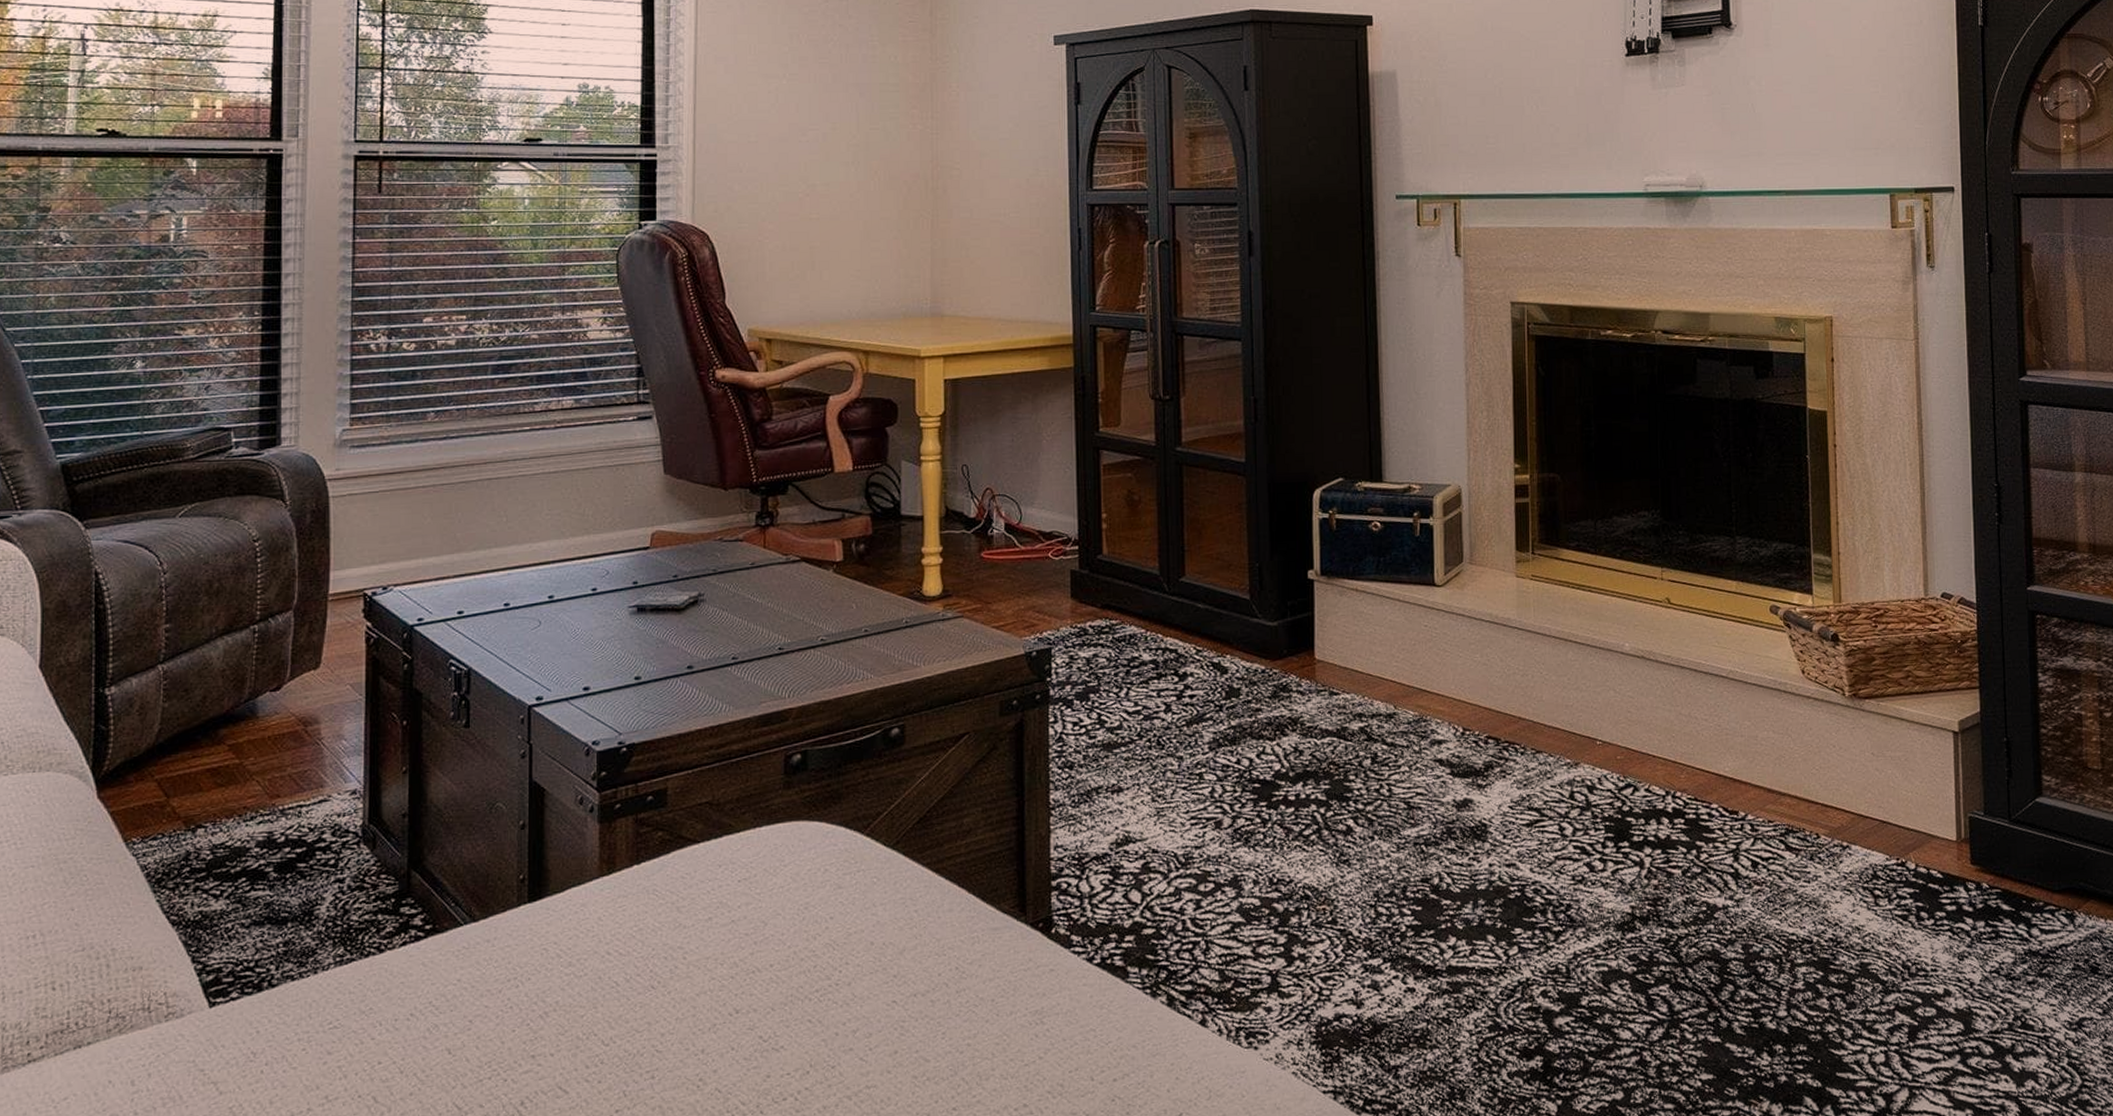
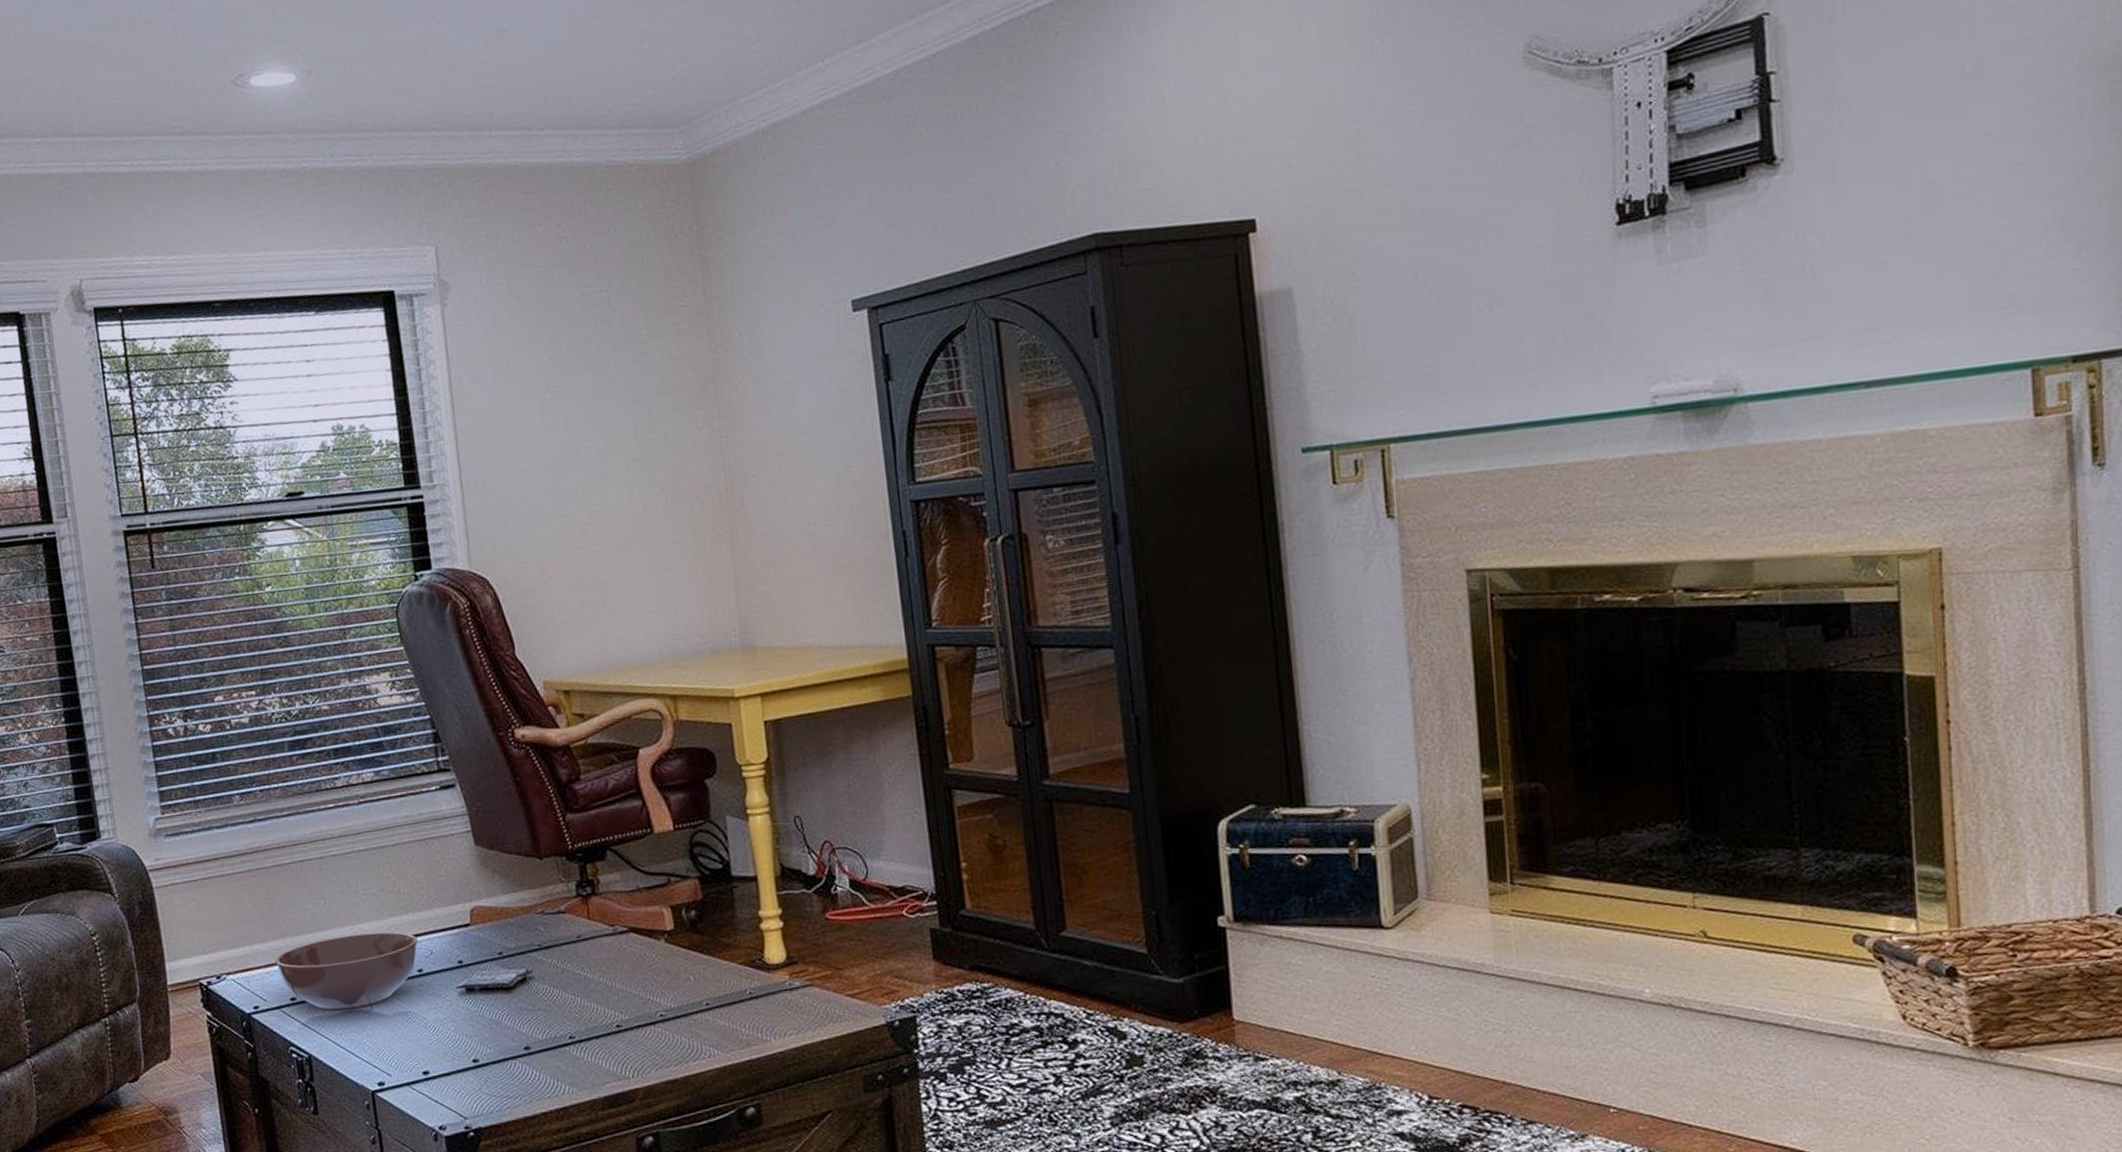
bowl: none [447,551,595,626] -> present [275,931,418,1011]

